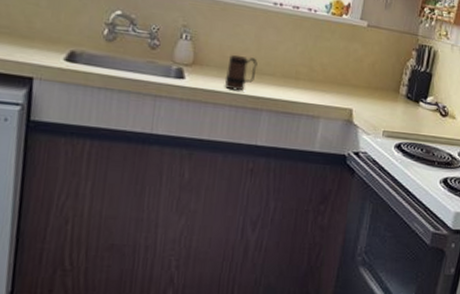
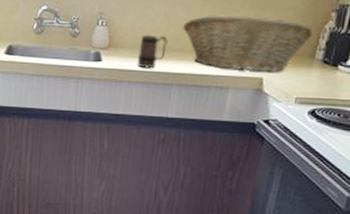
fruit basket: none [274,40,397,104] -> present [183,15,313,72]

